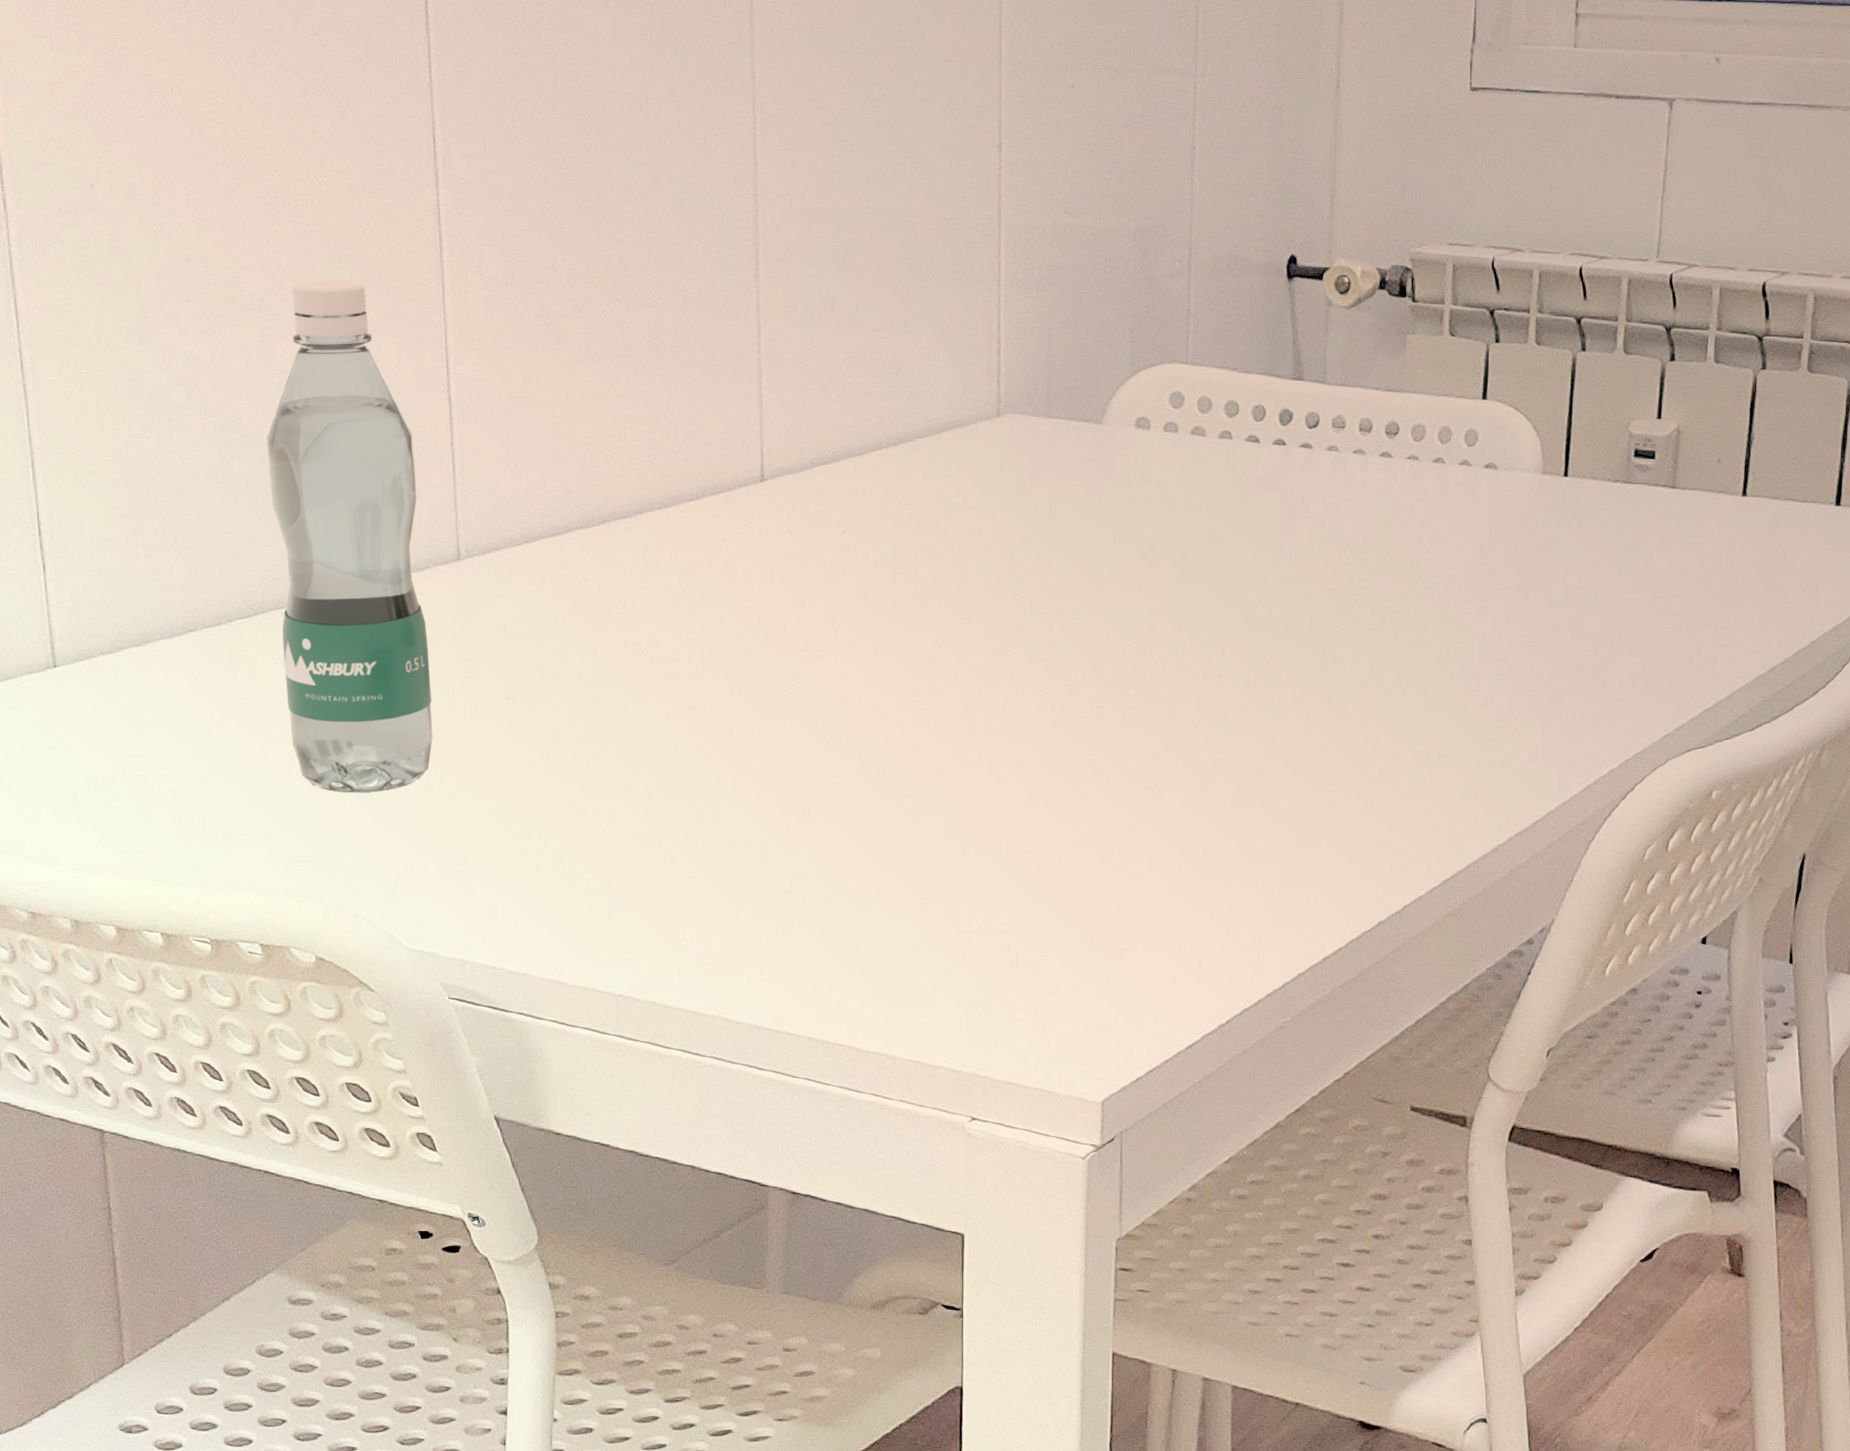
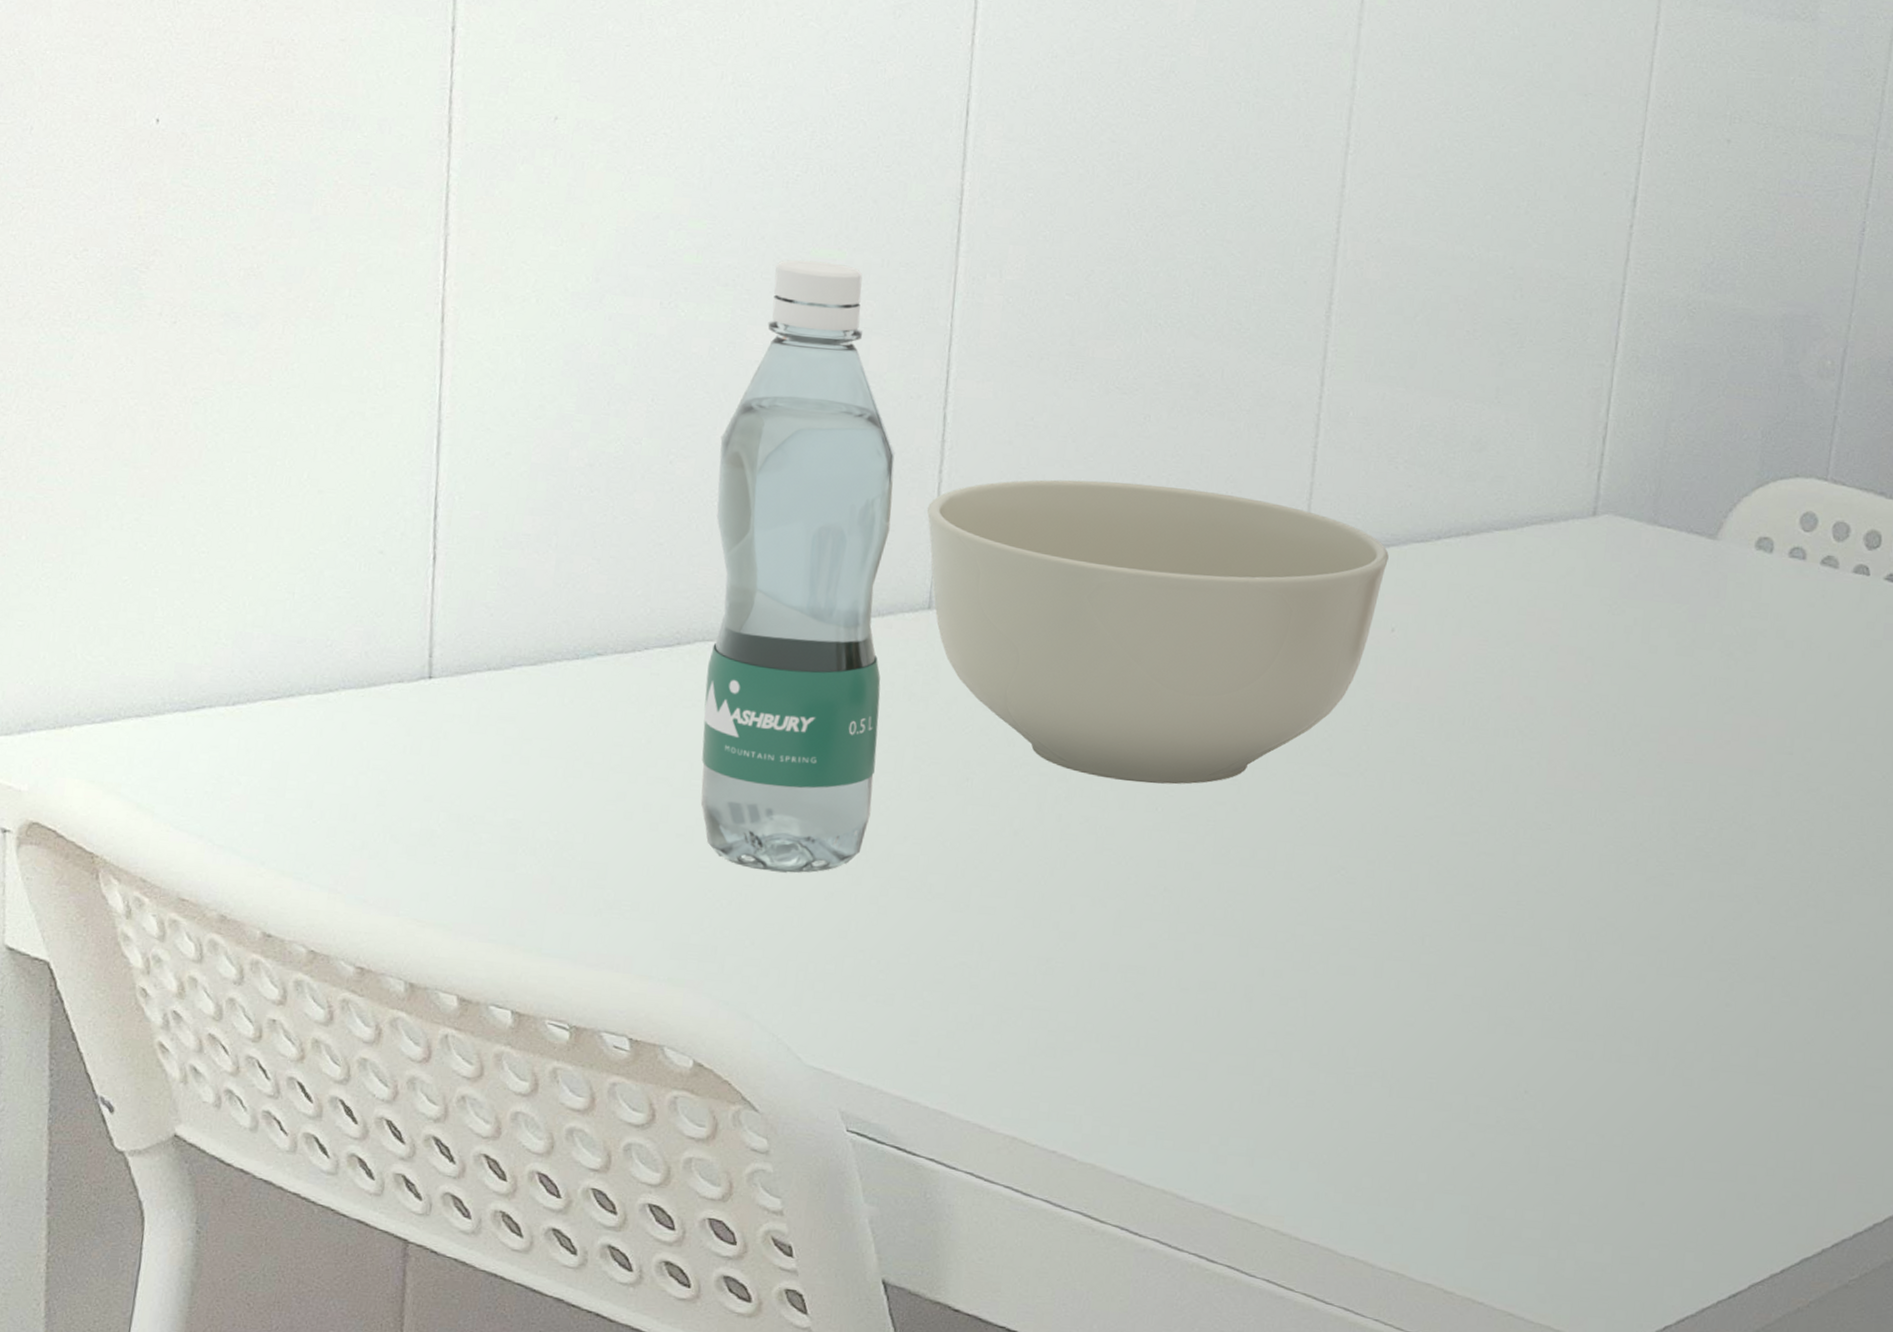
bowl: none [445,434,832,684] -> present [926,479,1389,785]

